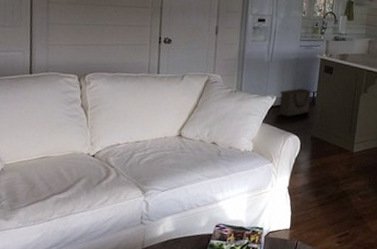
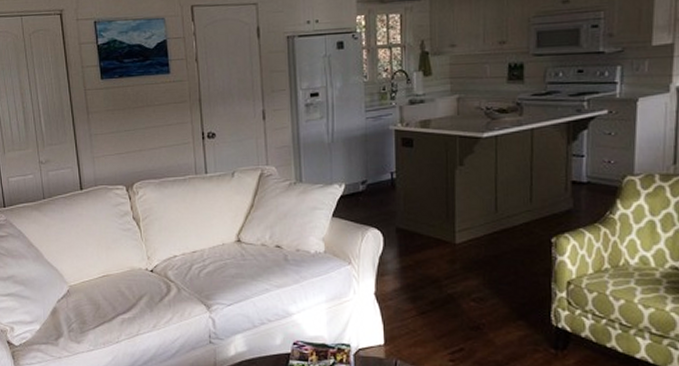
basket: present [279,88,312,117] -> none [349,169,390,207]

